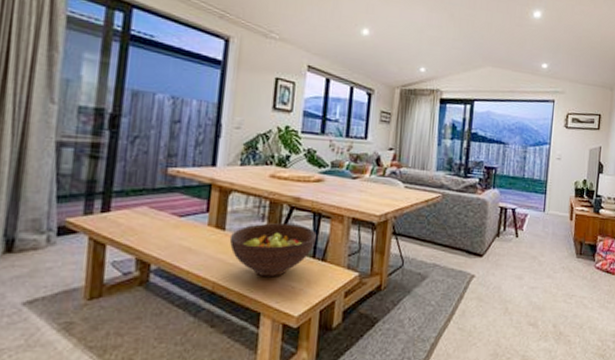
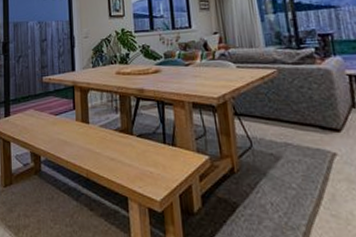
fruit bowl: present [229,223,316,277] -> none [93,113,164,164]

